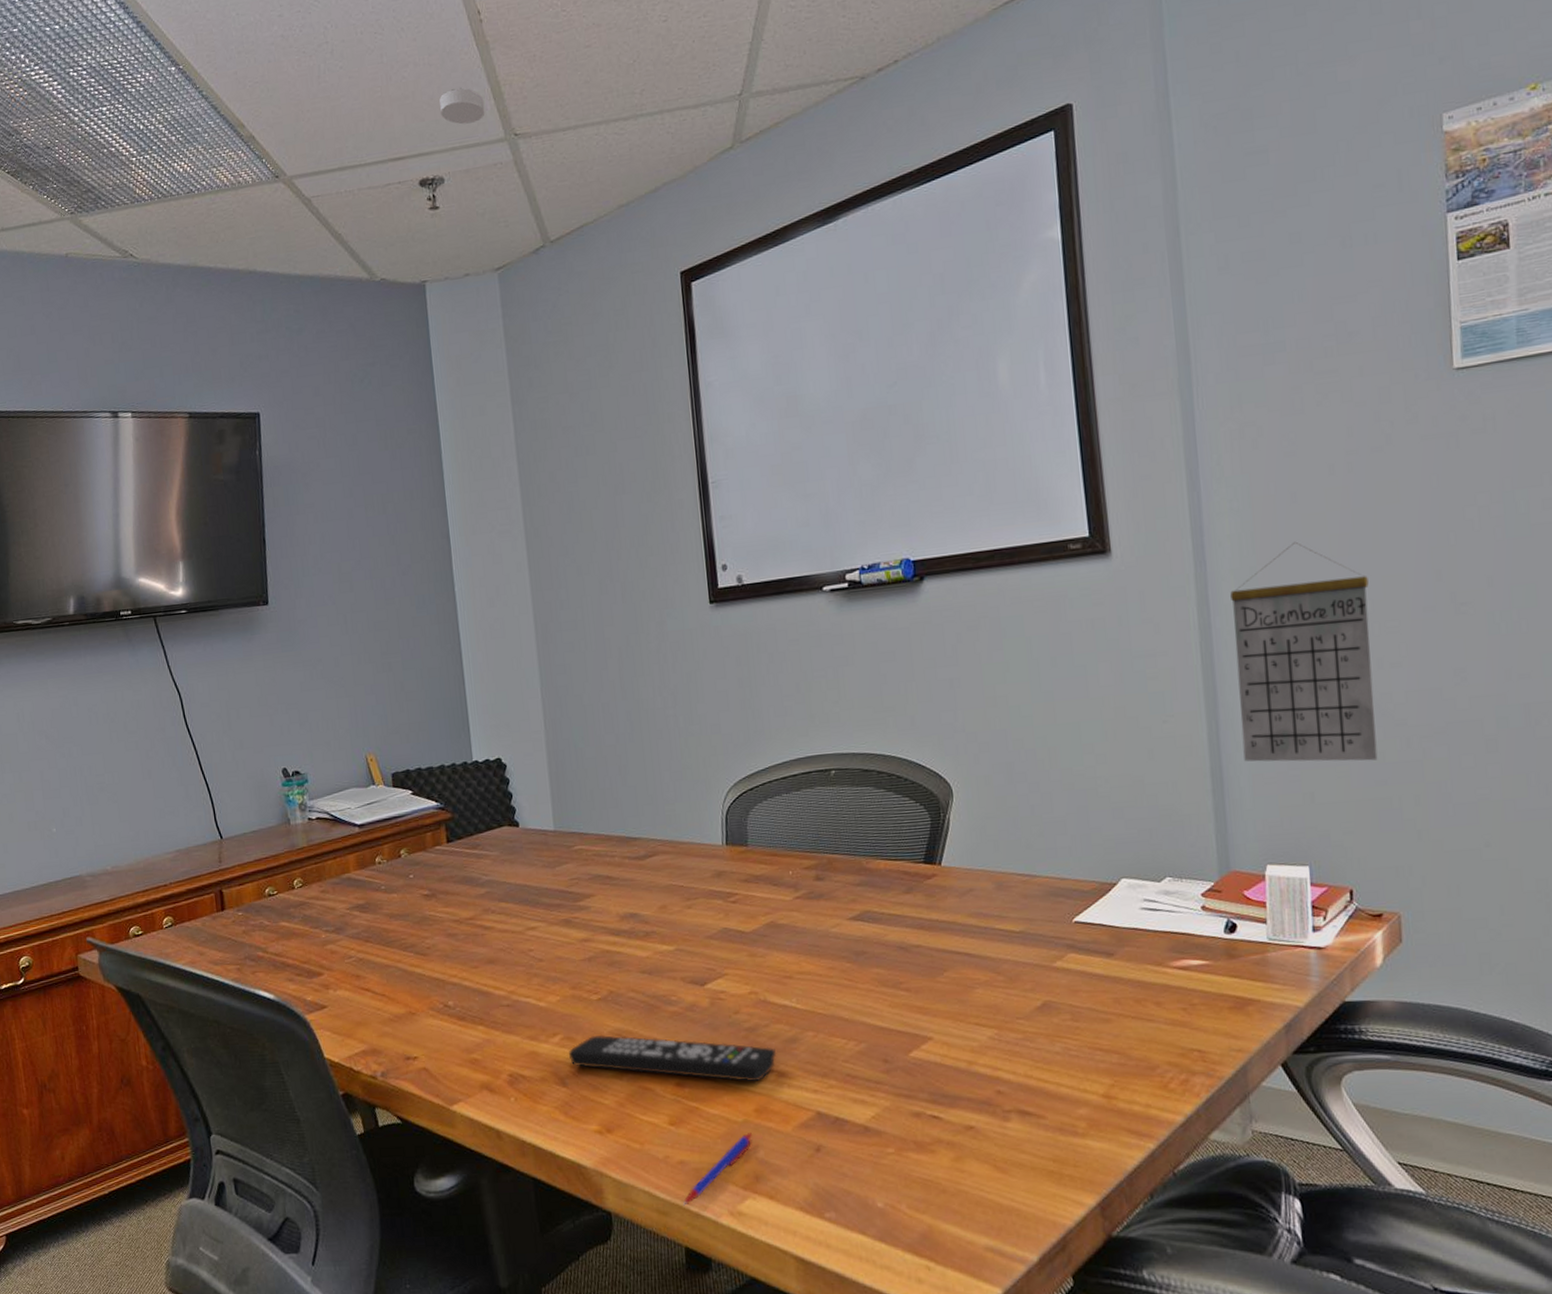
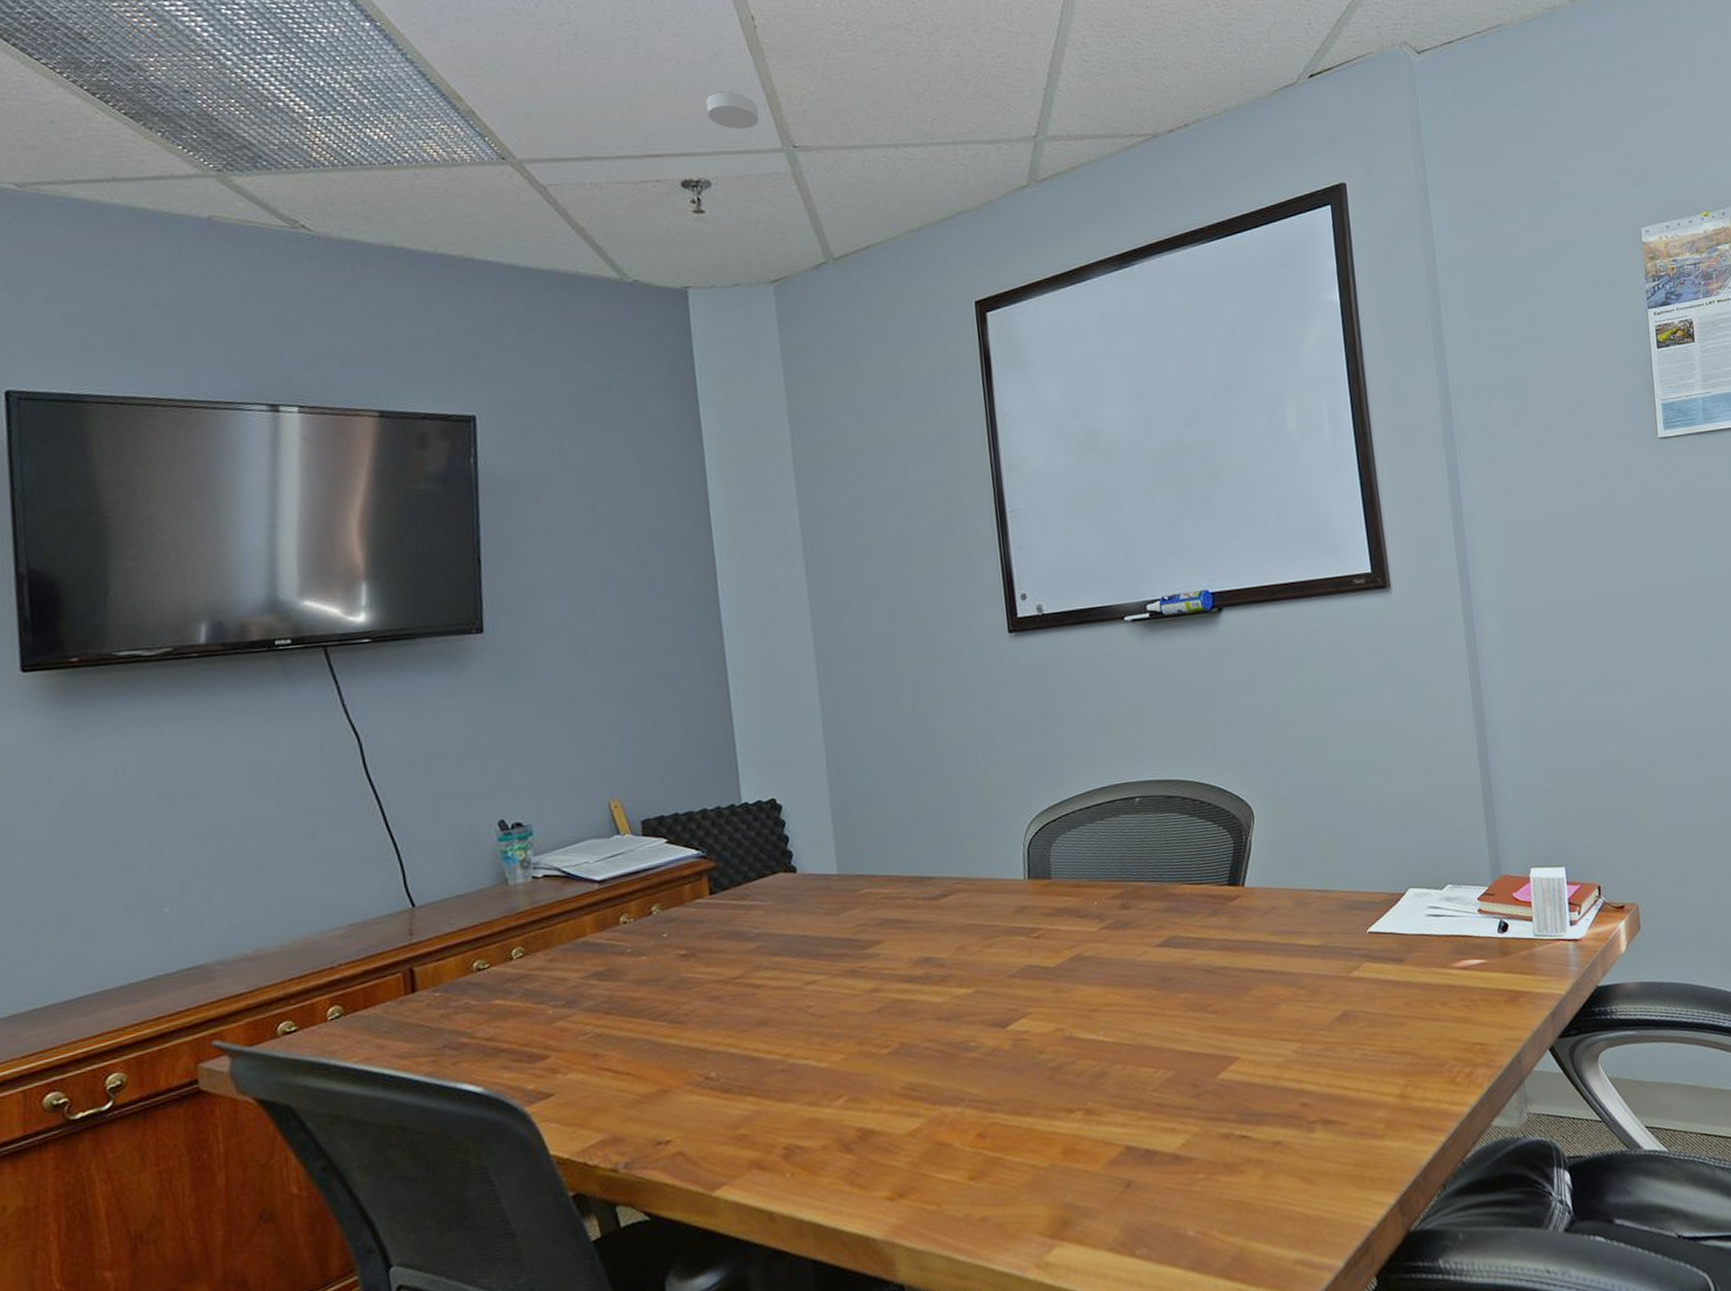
remote control: present [569,1034,777,1082] -> none [855,1084,1084,1129]
pen: present [683,1133,753,1206] -> none [985,1177,1060,1266]
calendar: present [1230,541,1378,762] -> none [1492,580,1615,776]

